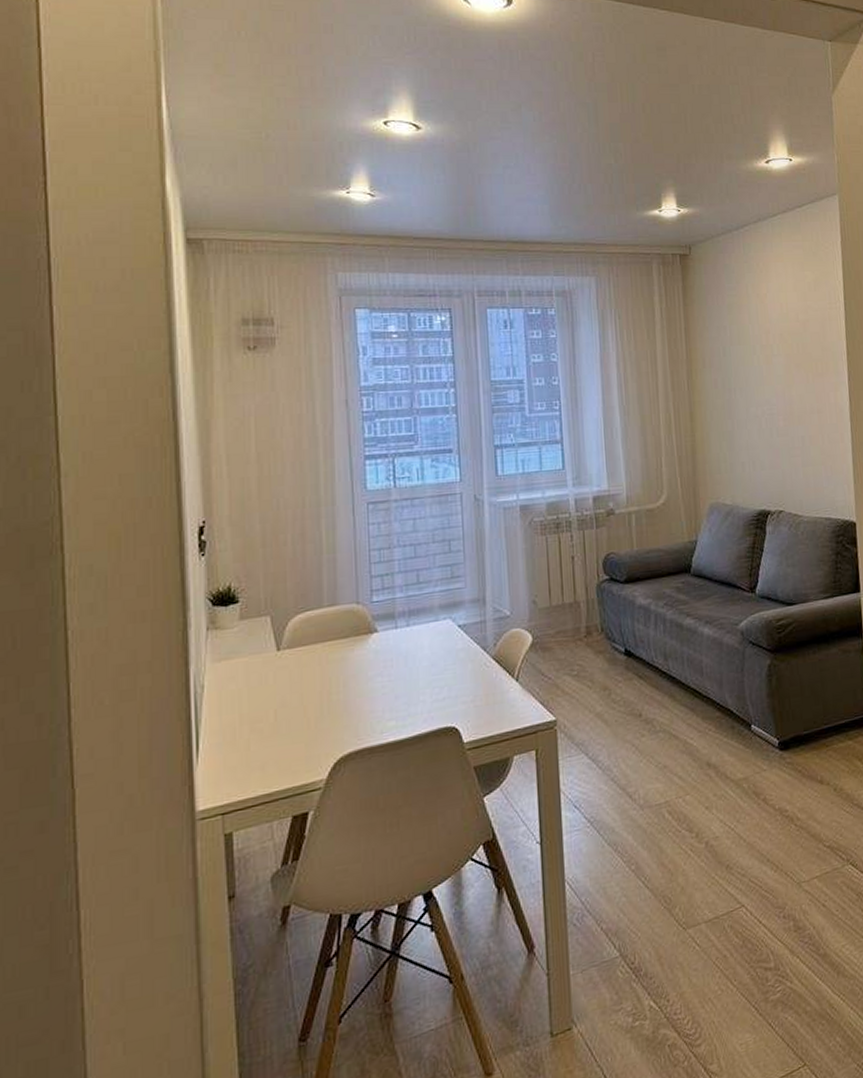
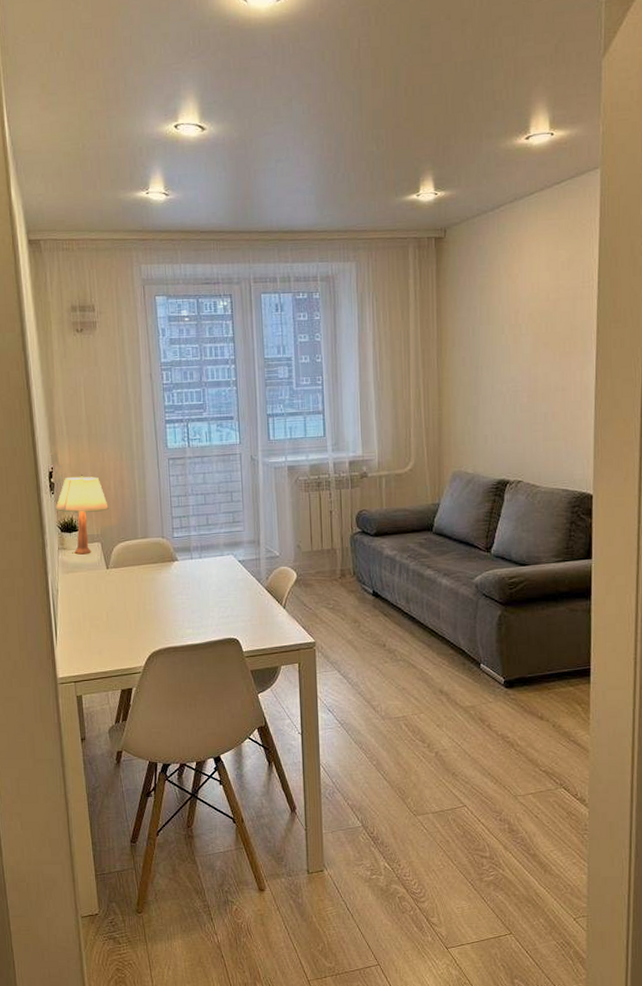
table lamp: none [206,527,283,635] -> present [55,474,109,555]

